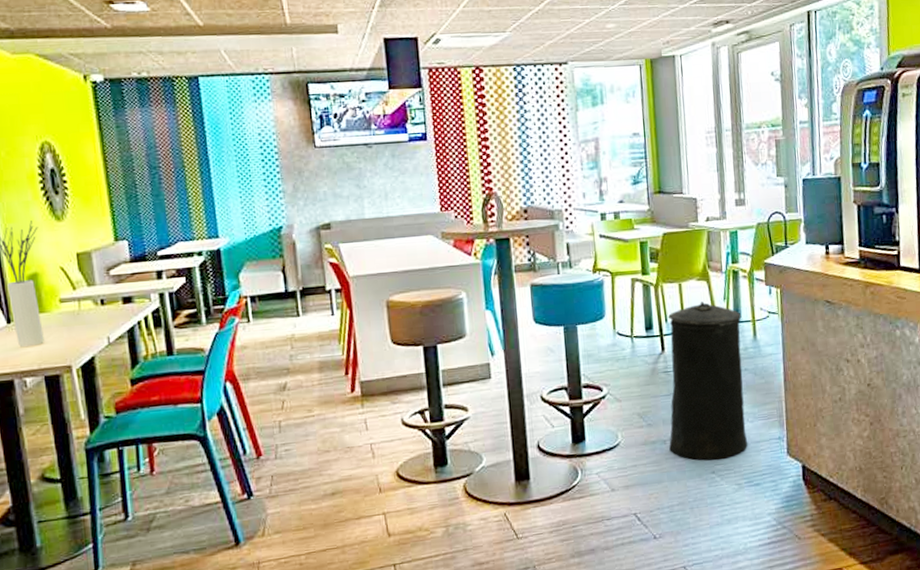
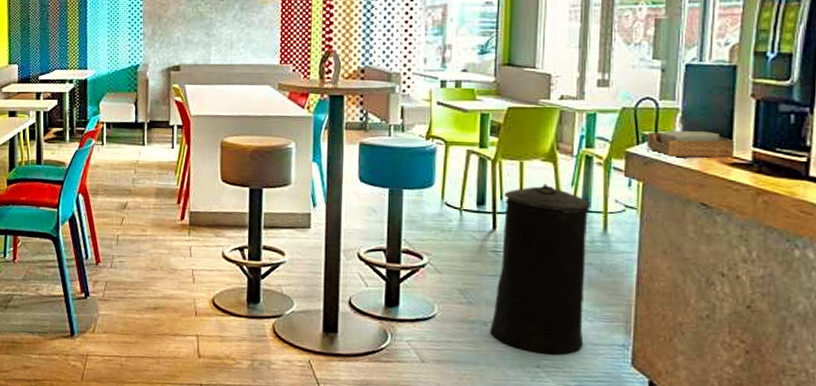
napkin holder: none [779,237,846,264] -> present [646,130,734,158]

